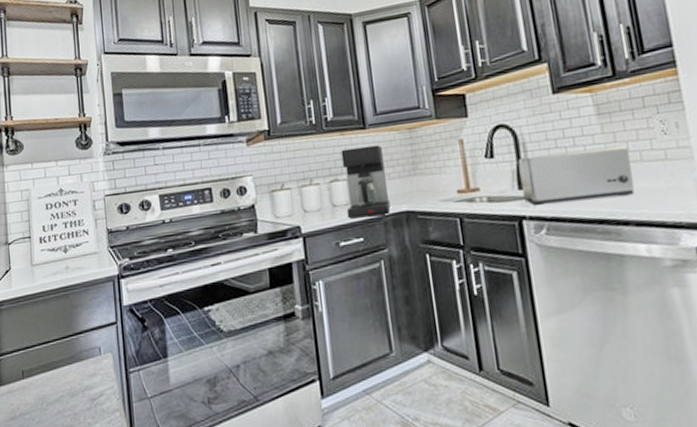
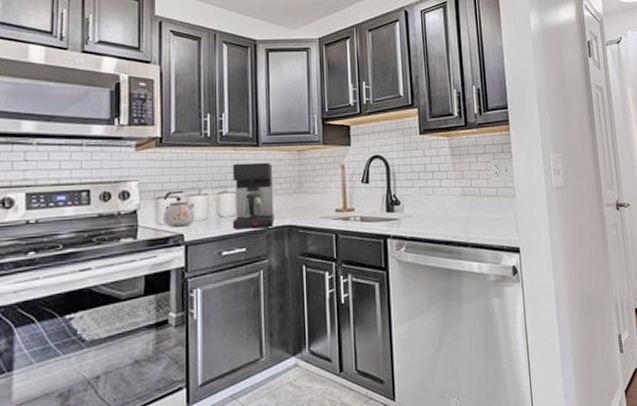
kettle: none [277,181,310,220] -> present [163,190,195,227]
toaster: present [518,146,635,206] -> none [388,182,473,227]

